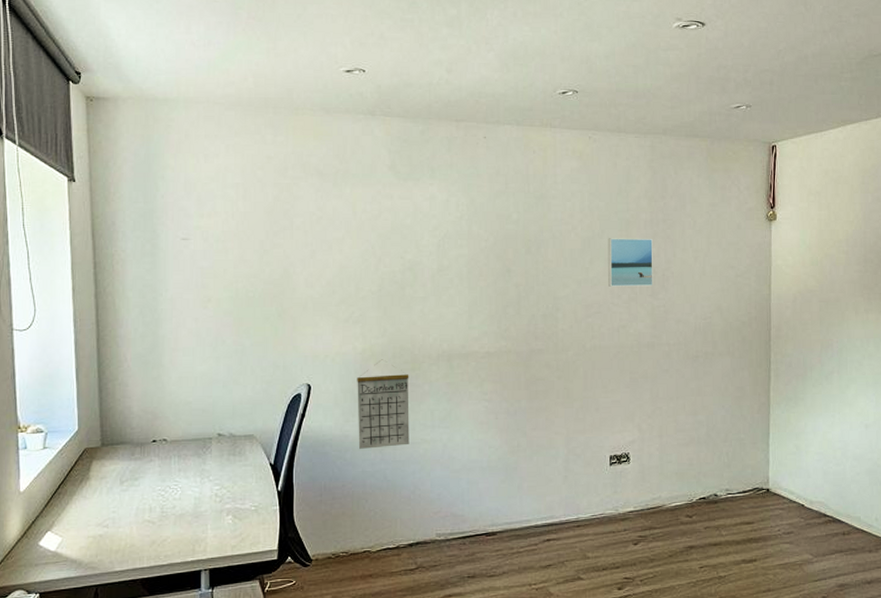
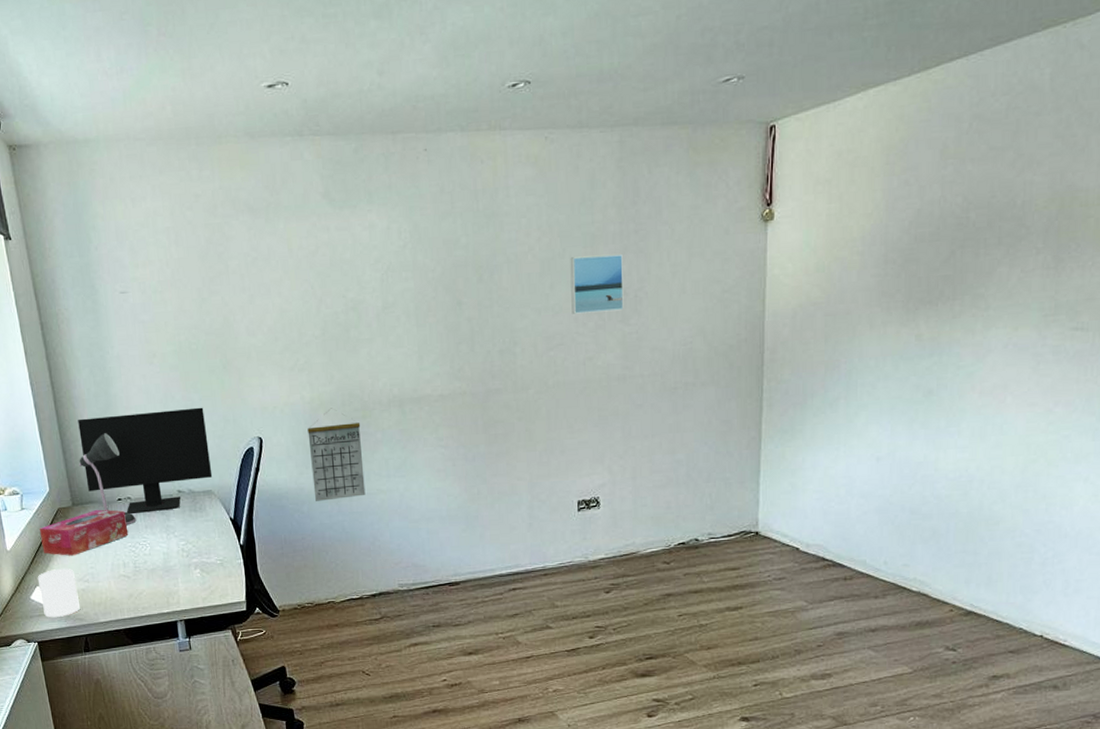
cup: none [50,513,94,565] -> present [37,569,80,617]
tissue box: none [60,450,159,499] -> present [39,509,129,556]
desk lamp: none [114,373,170,468] -> present [78,433,137,526]
computer monitor: none [119,352,256,456] -> present [78,407,213,514]

